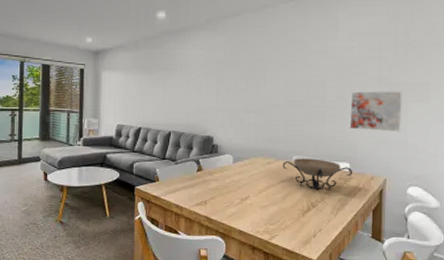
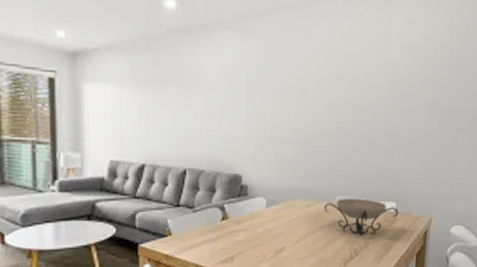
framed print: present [349,90,403,132] -> none [398,117,454,166]

